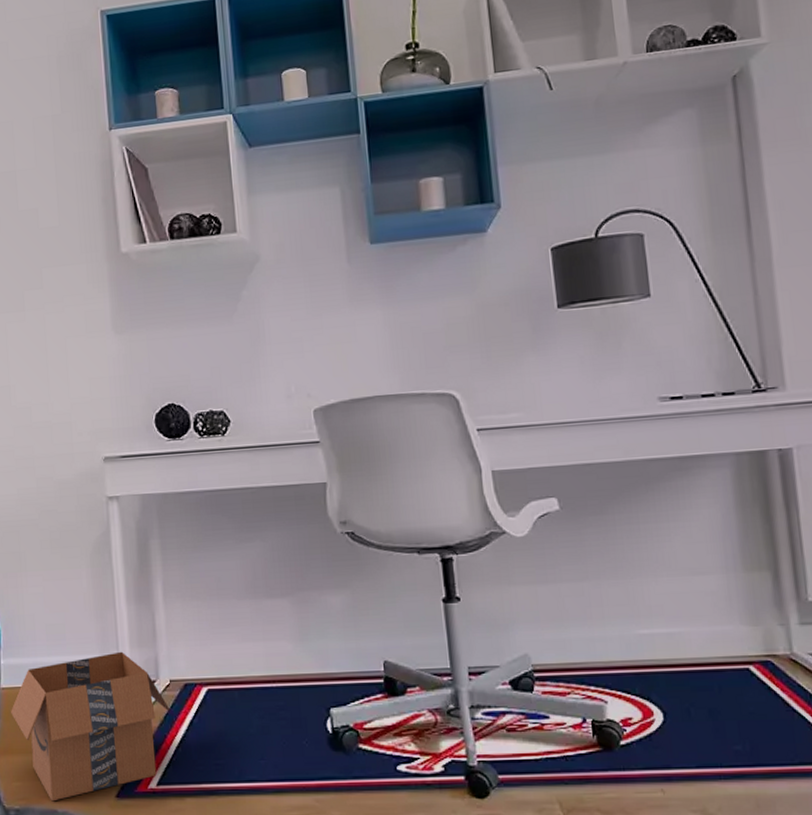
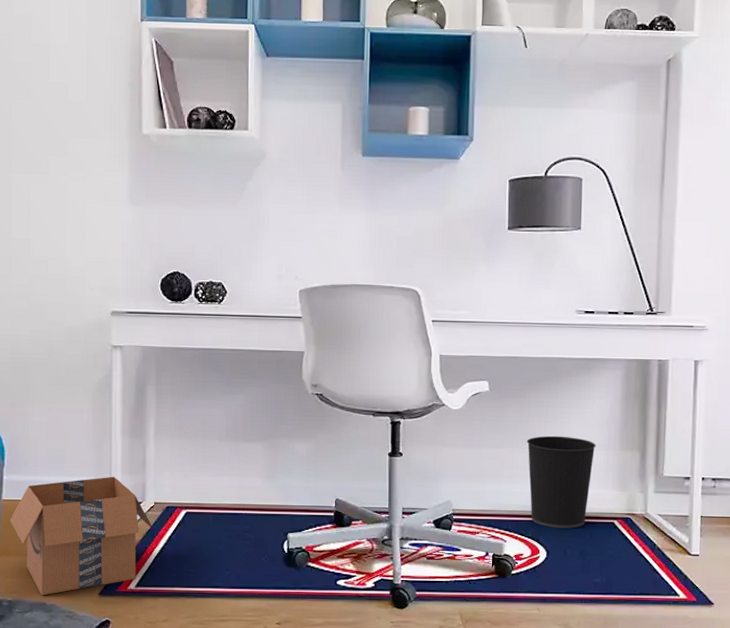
wastebasket: none [616,559,710,681] -> present [526,435,596,529]

